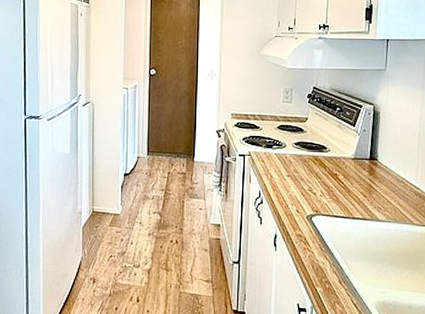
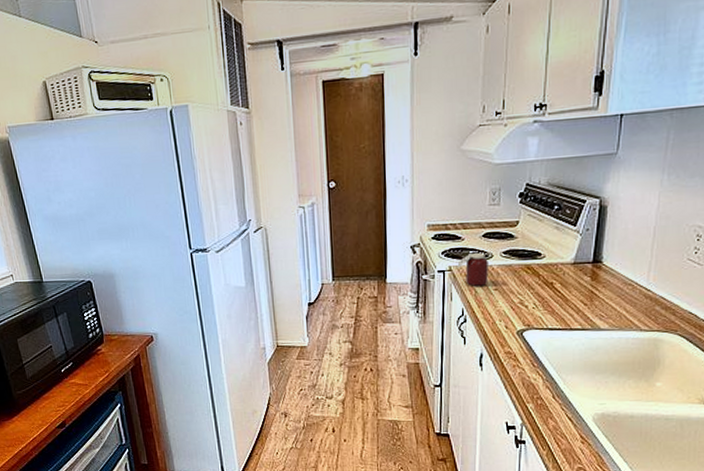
jar: none [256,141,282,171] -> present [457,252,488,286]

